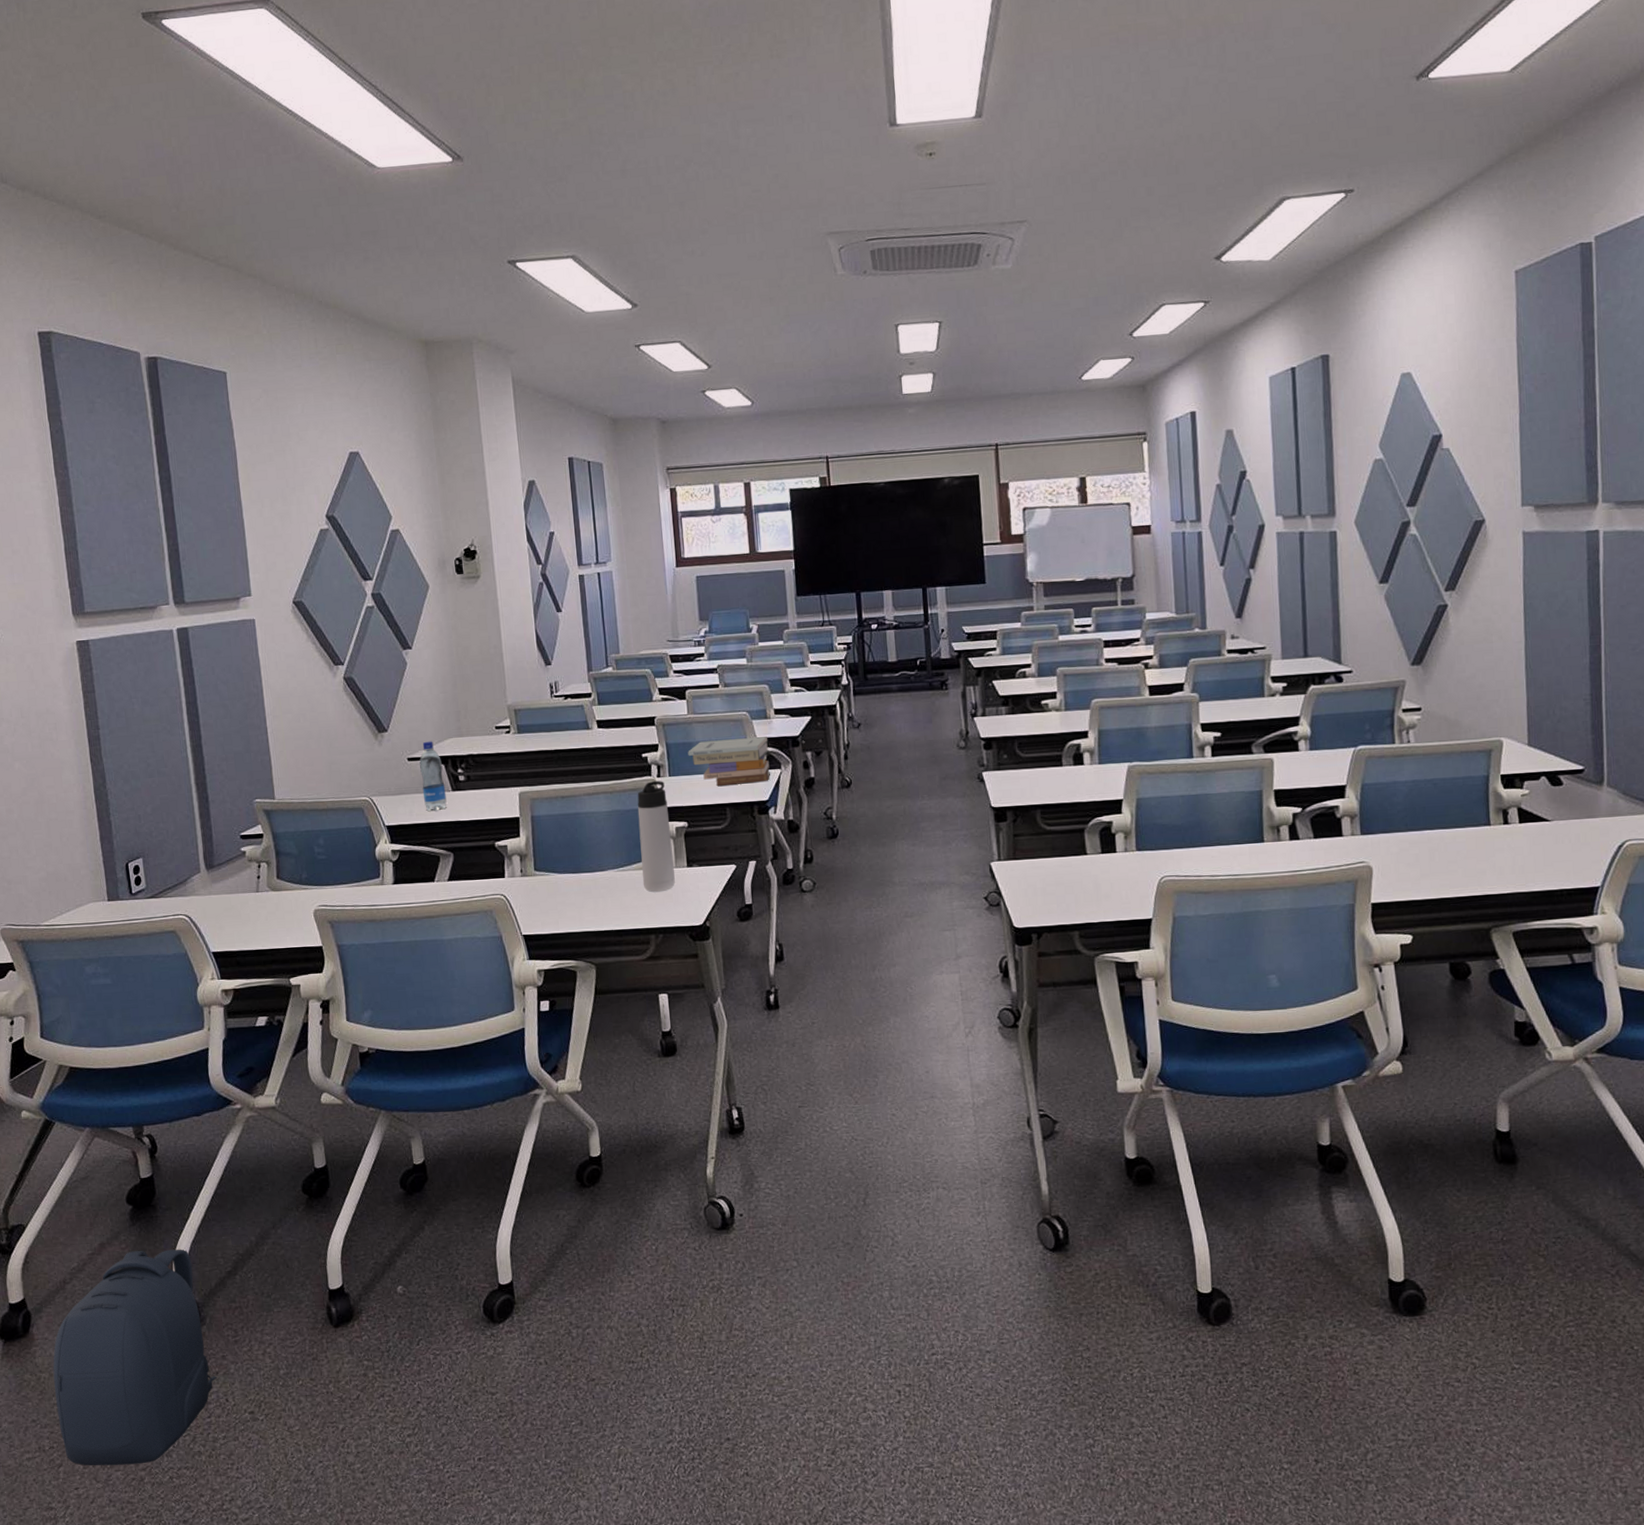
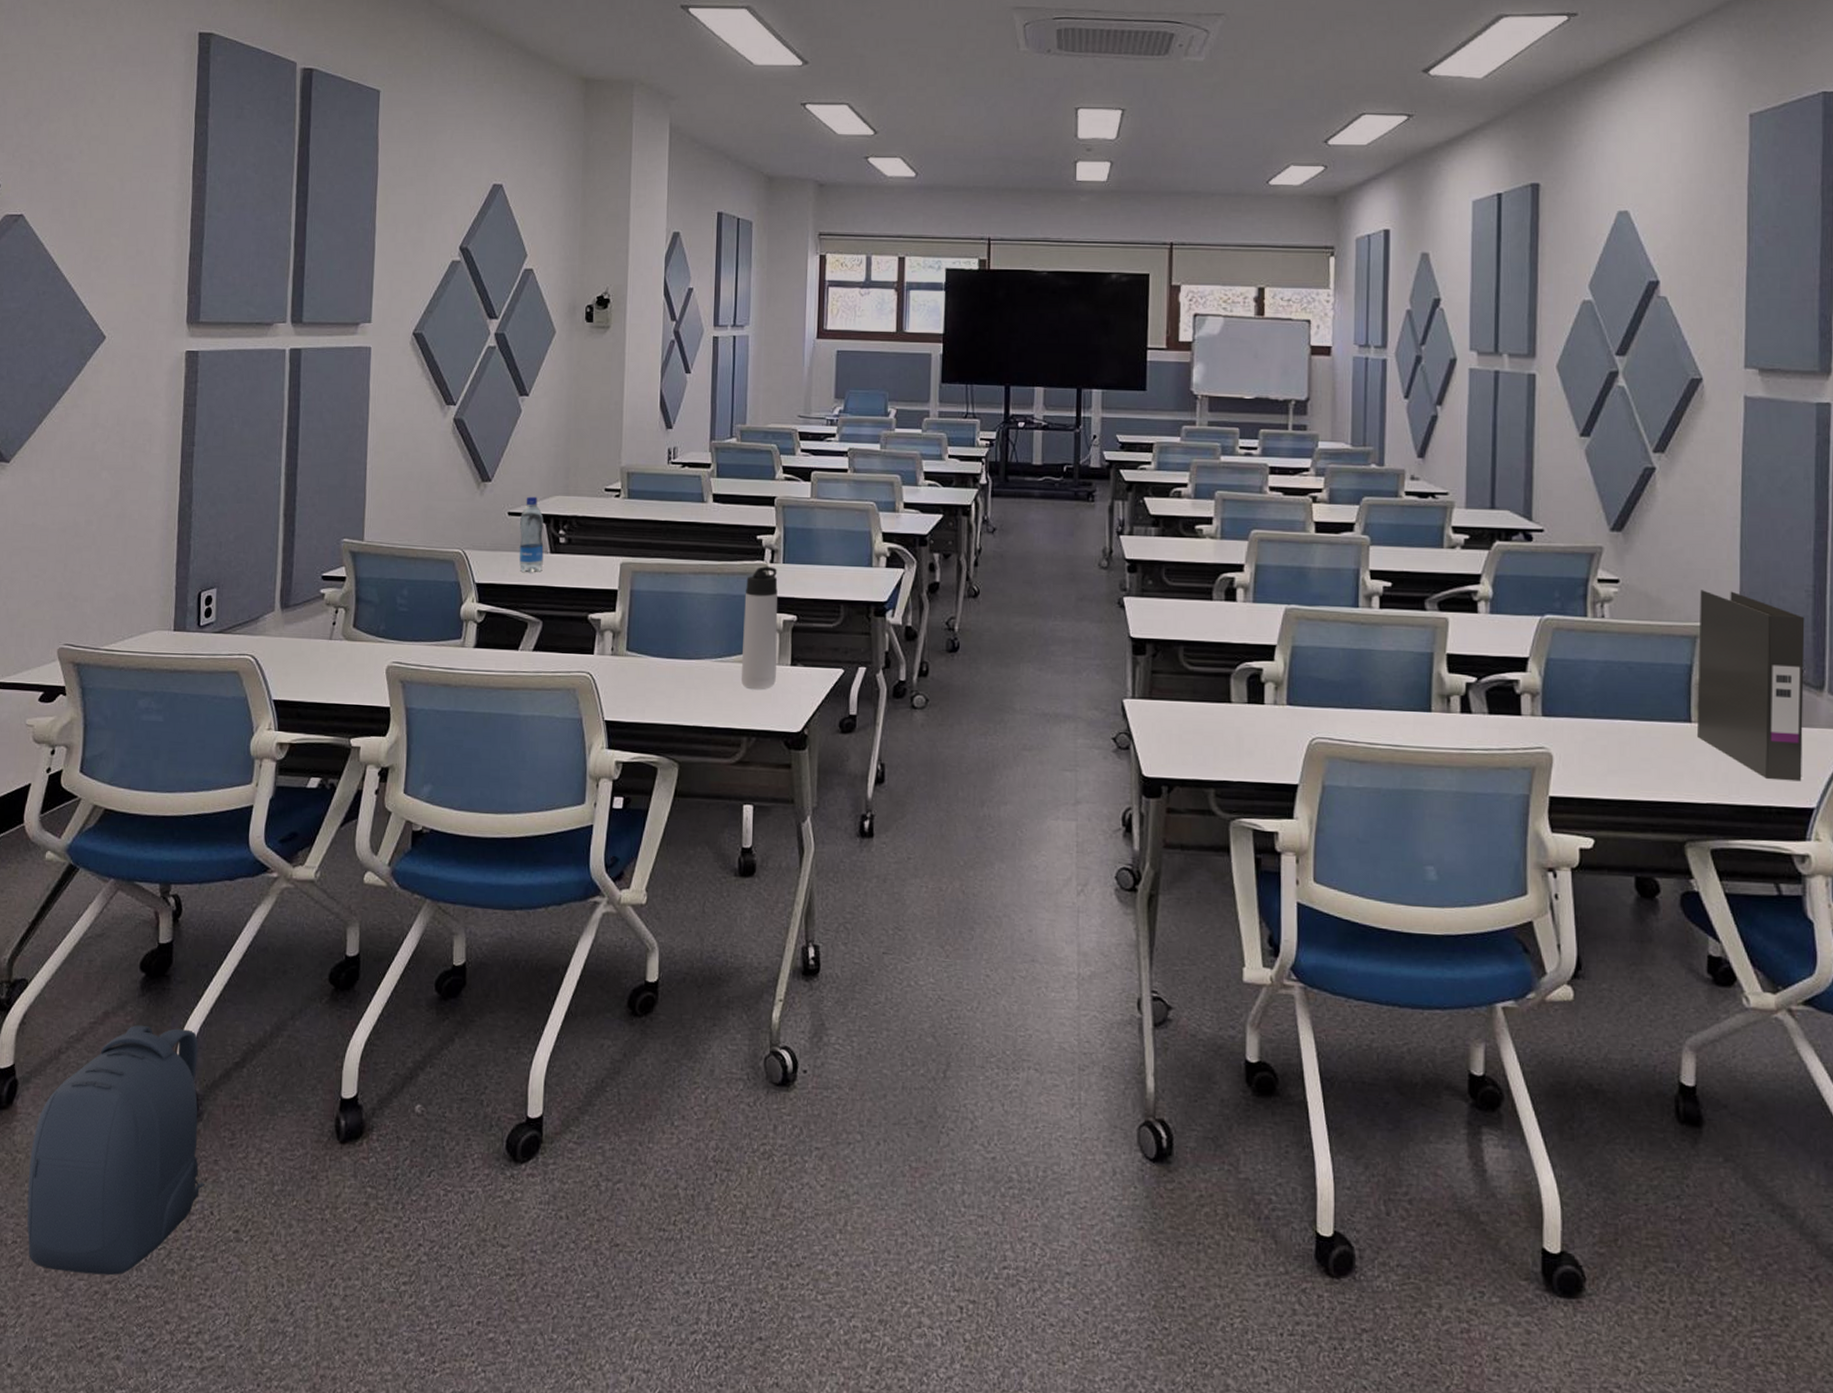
books: present [688,736,771,787] -> none [806,529,894,581]
binder: none [1492,707,1588,867] -> present [1697,590,1805,782]

